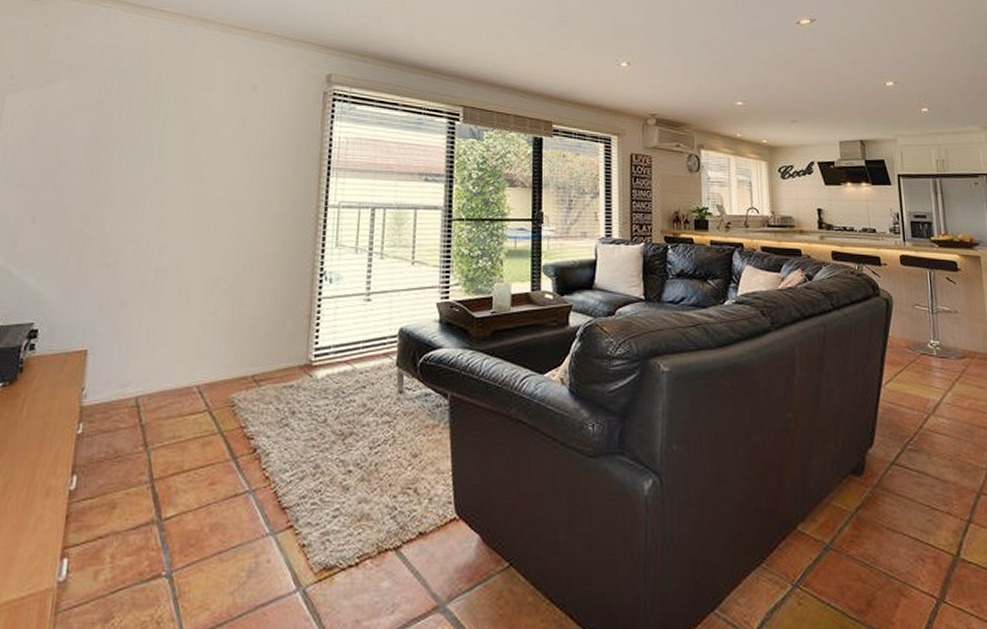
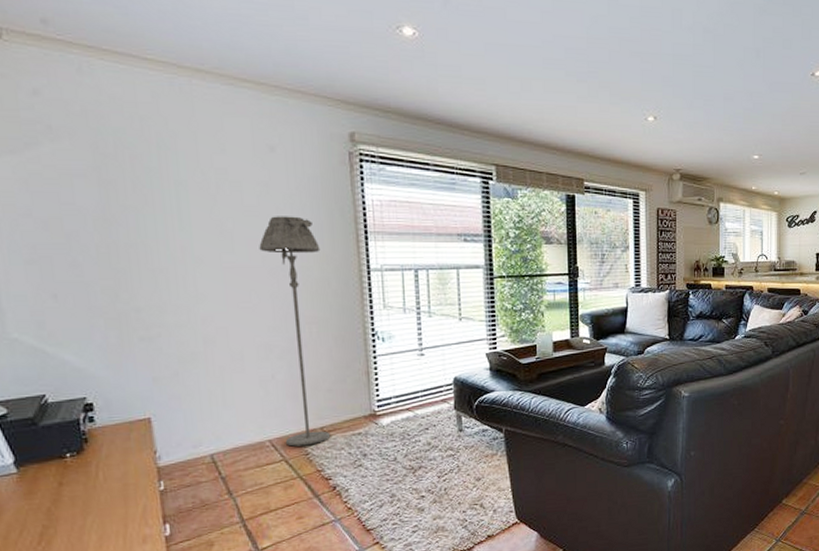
floor lamp: none [212,150,283,396] -> present [259,216,331,447]

